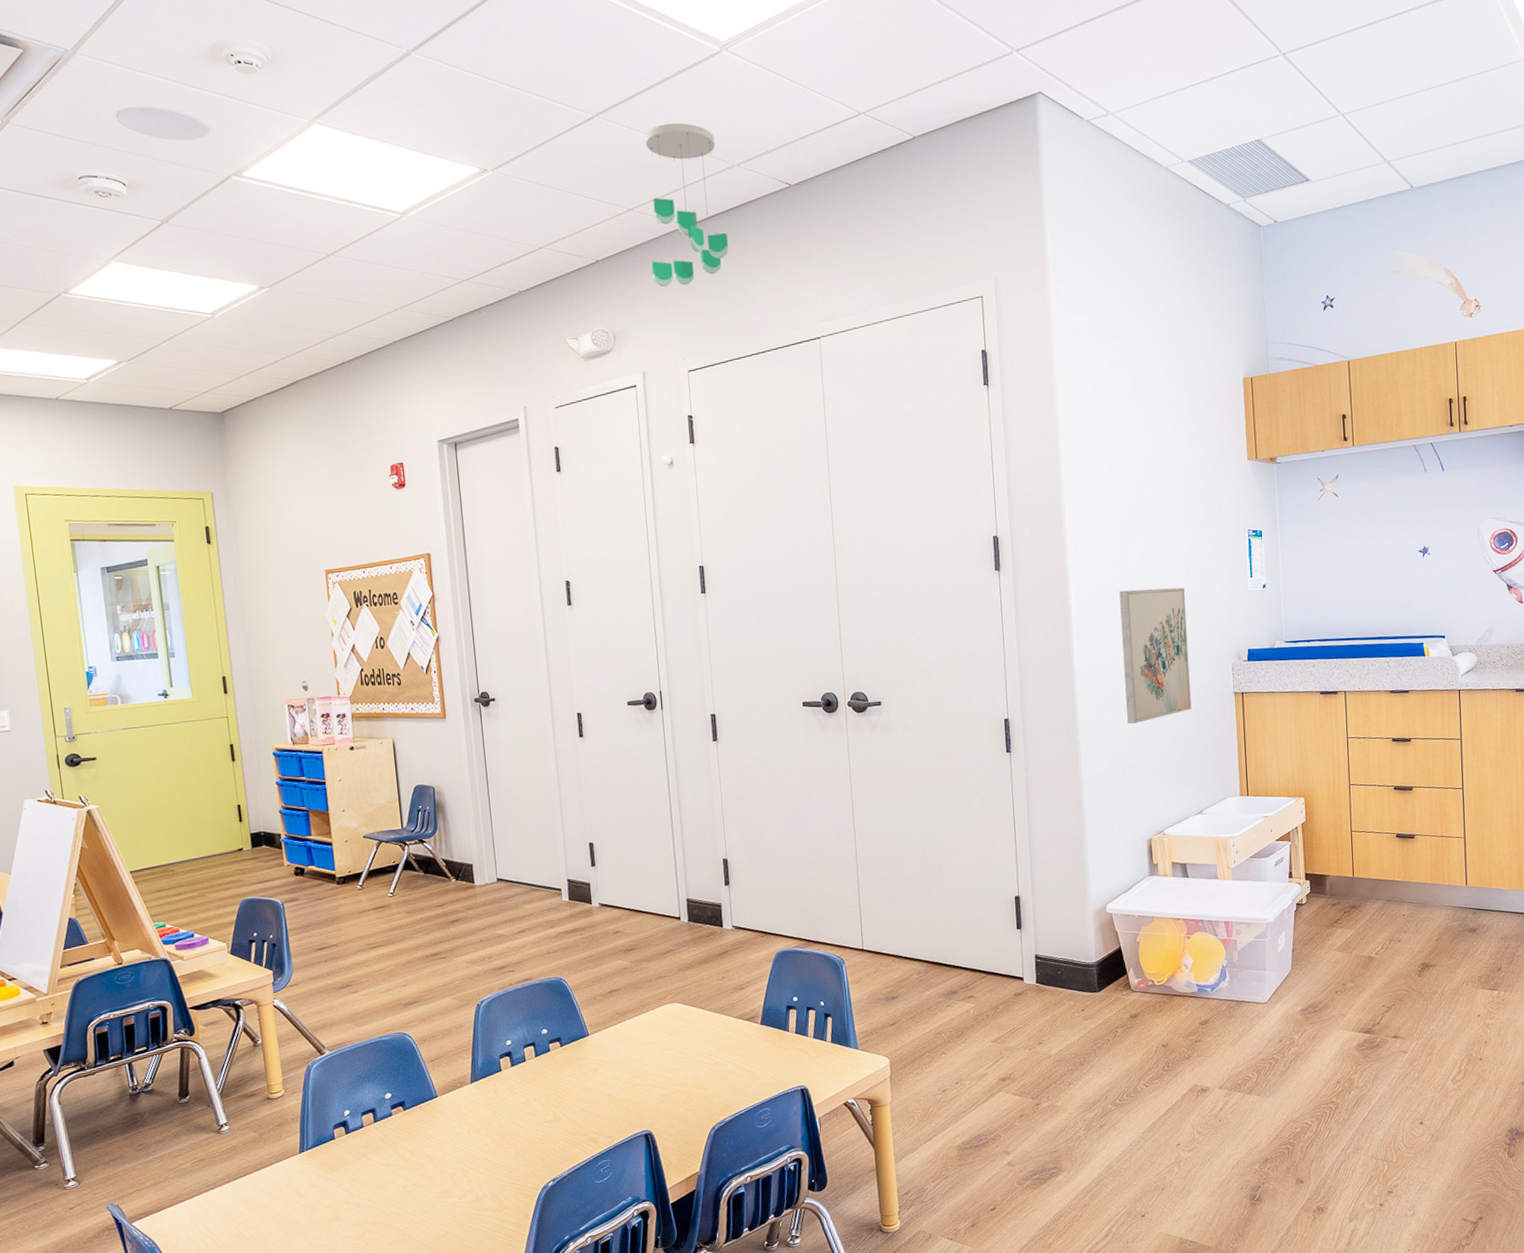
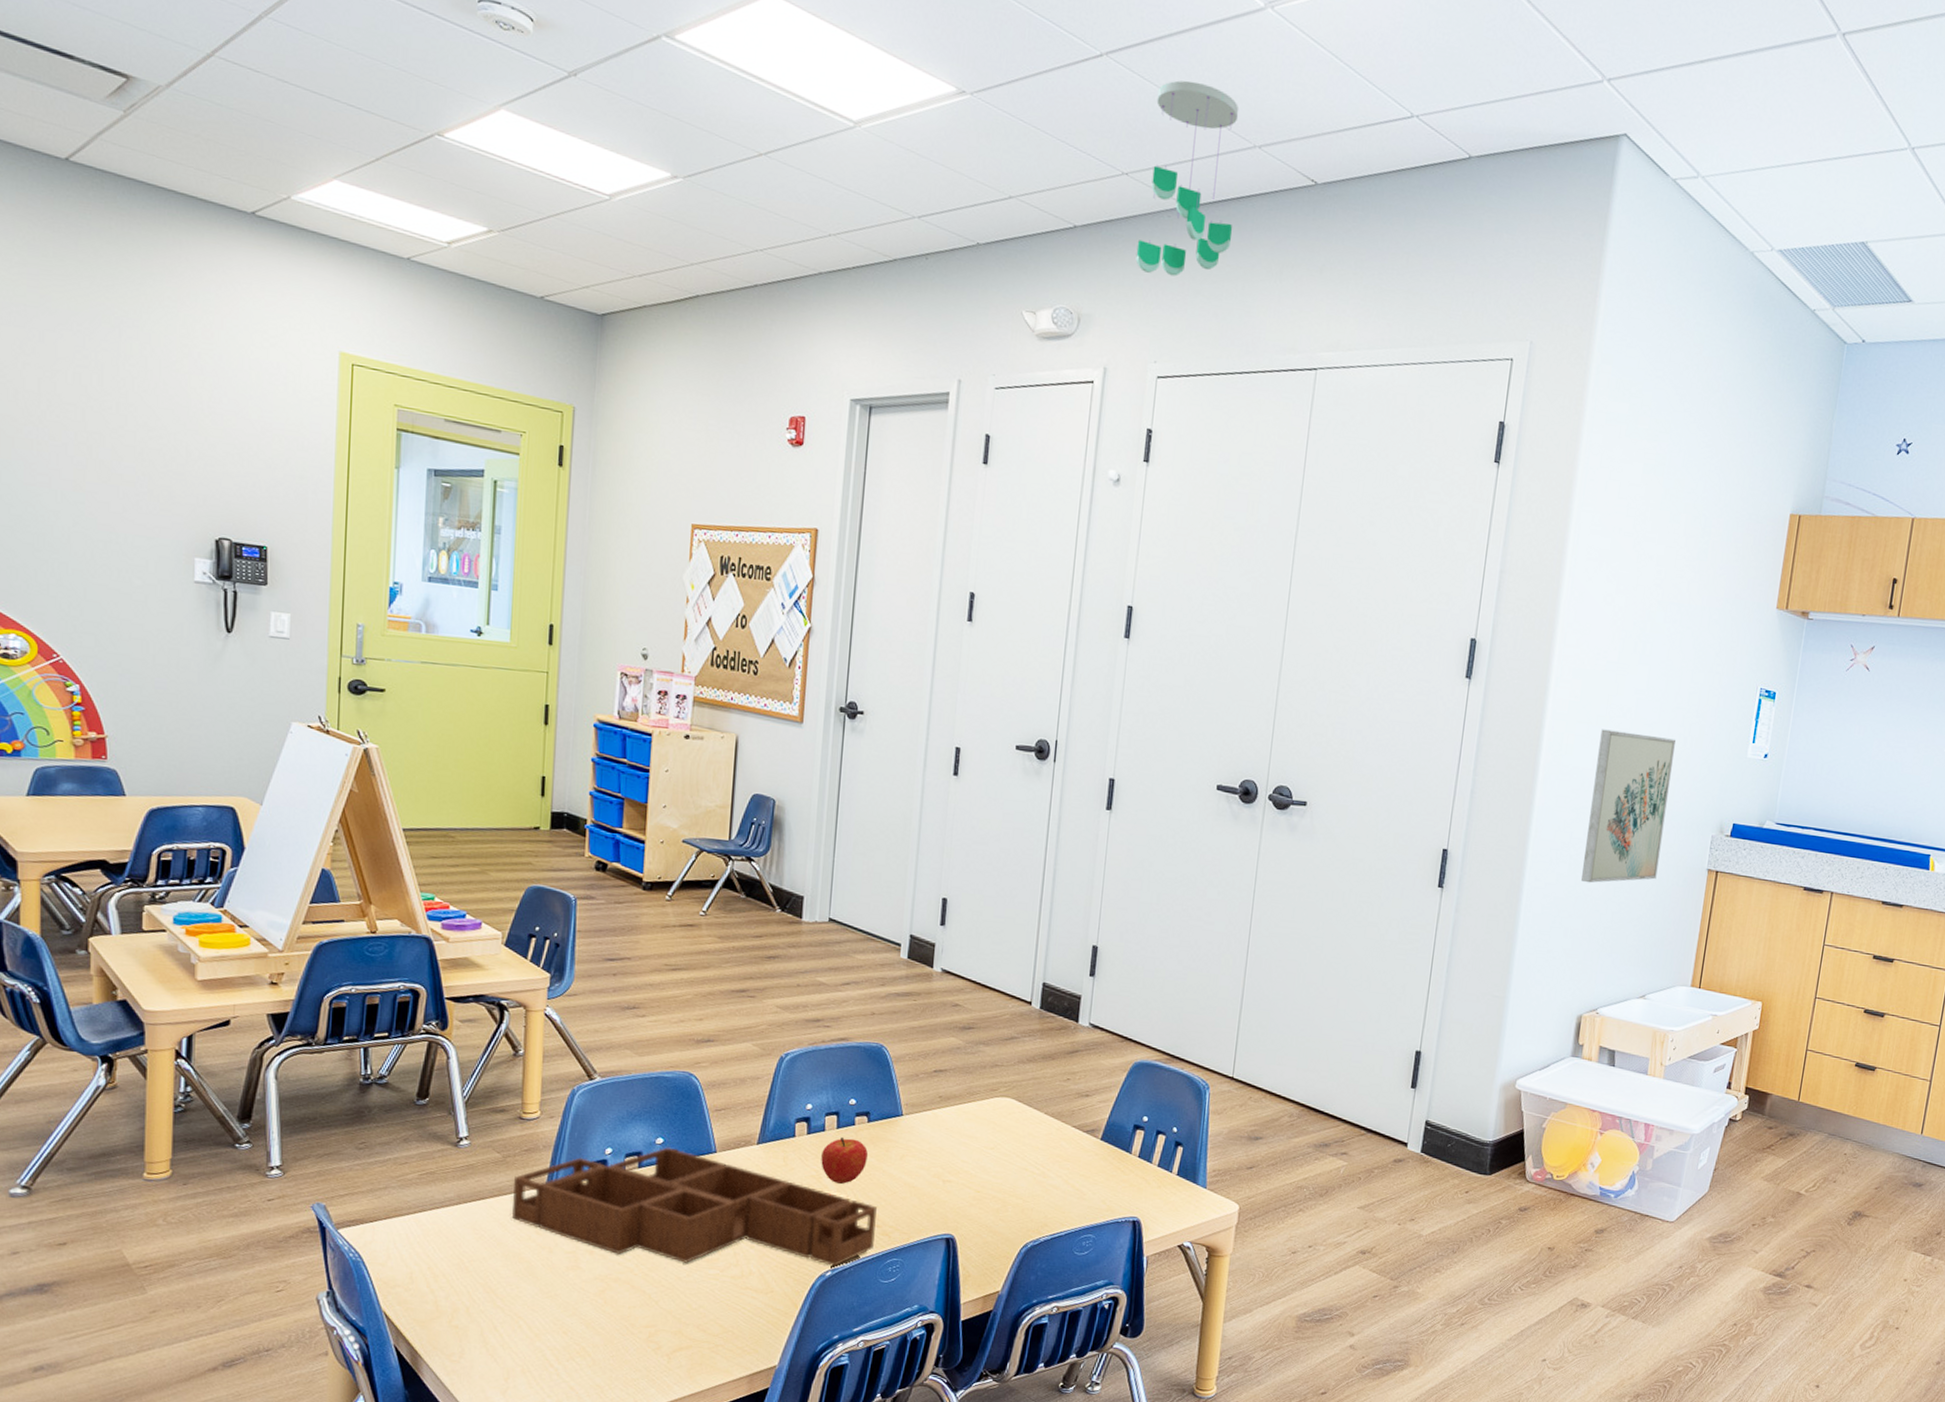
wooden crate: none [272,1100,585,1201] -> present [512,1147,877,1266]
fruit: none [526,1063,566,1104] -> present [821,1137,869,1184]

